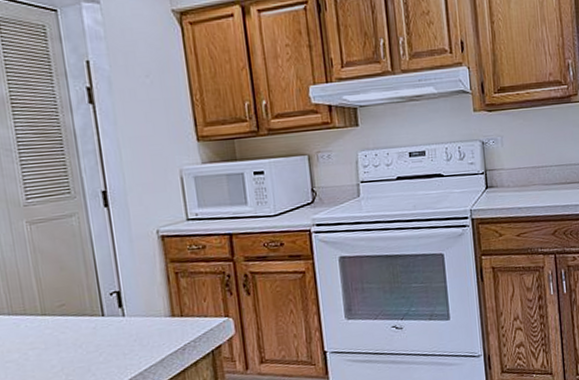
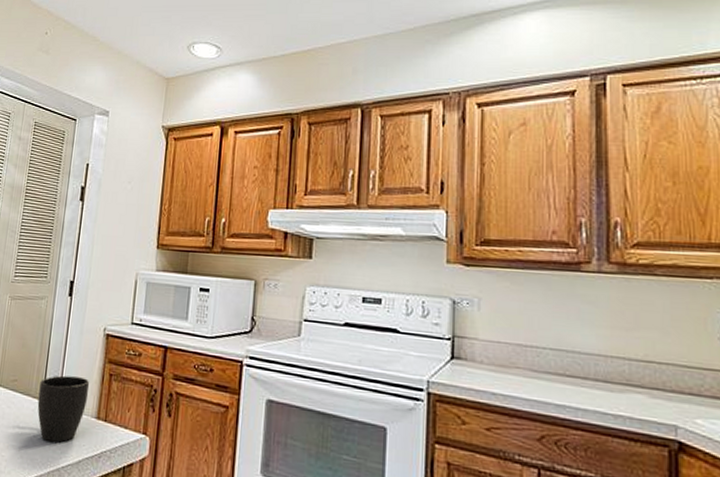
mug: none [94,283,156,352] -> present [37,375,89,443]

